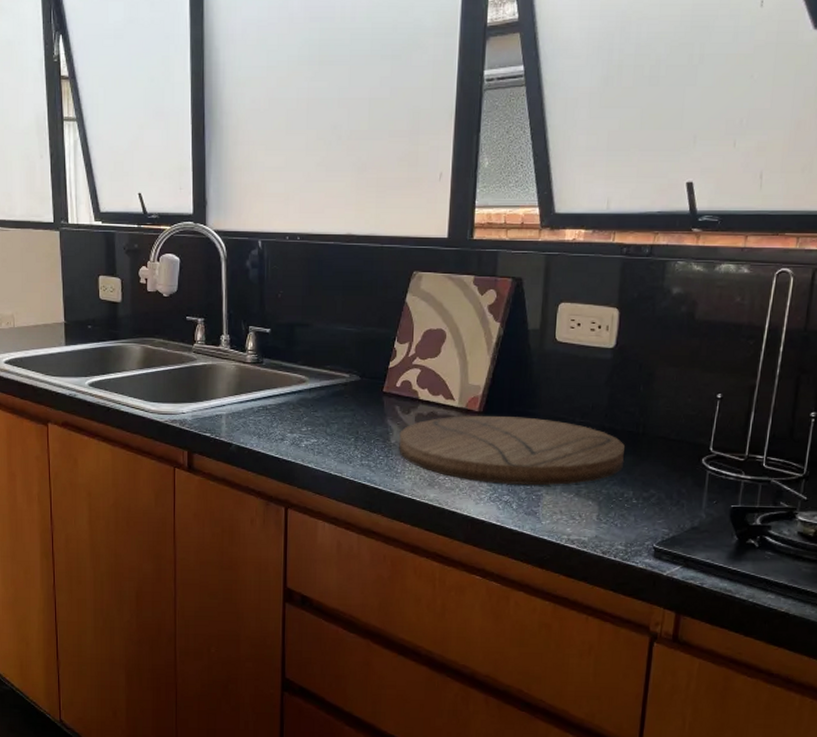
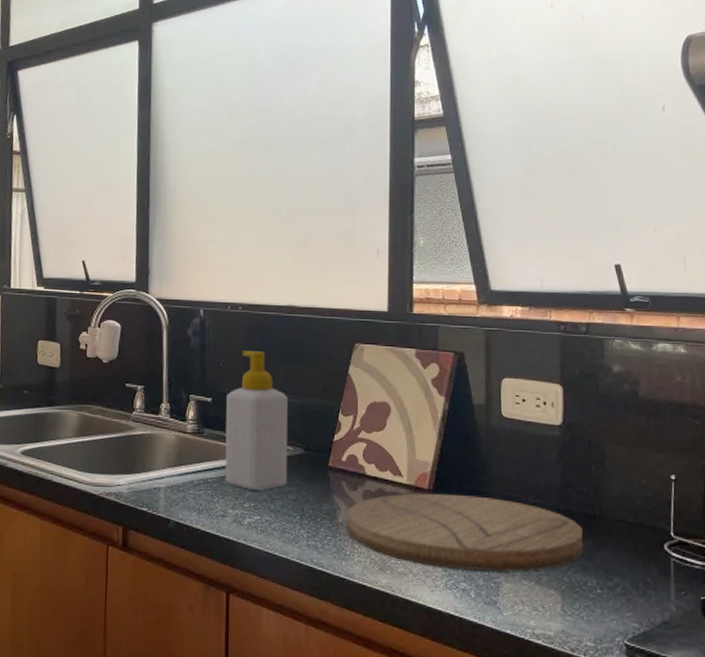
soap bottle: none [283,281,345,415] -> present [225,351,288,490]

